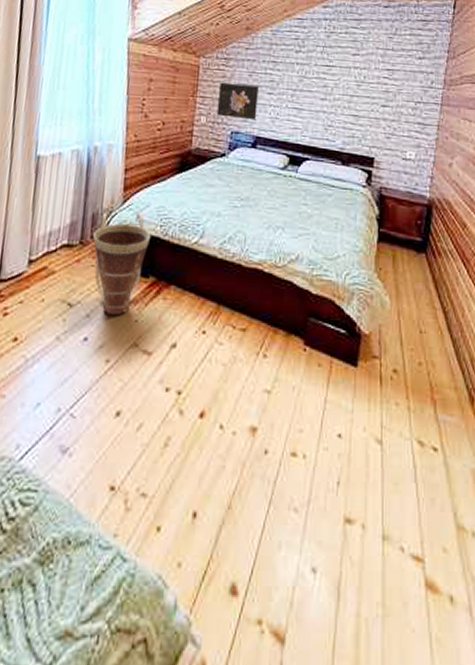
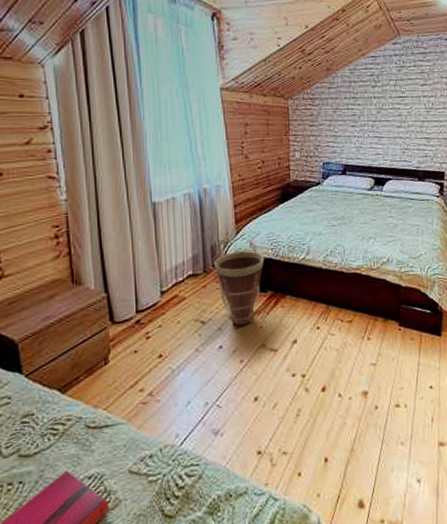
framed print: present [216,82,260,120] -> none [308,120,344,151]

